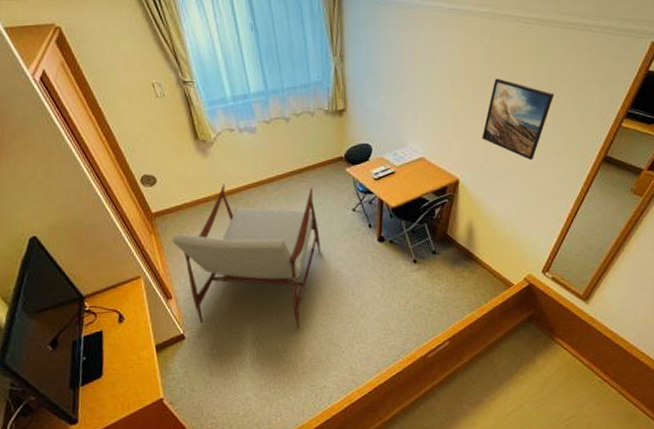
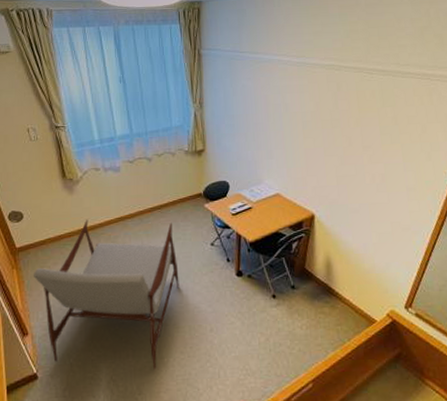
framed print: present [482,78,554,161] -> none [334,121,401,196]

